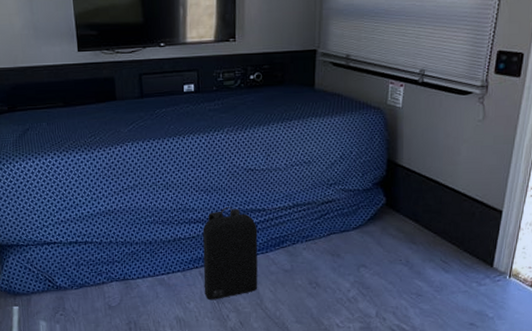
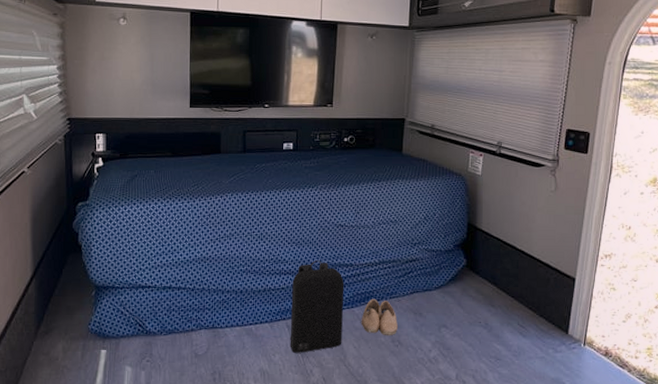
shoe: none [276,242,315,279] -> present [361,298,398,336]

